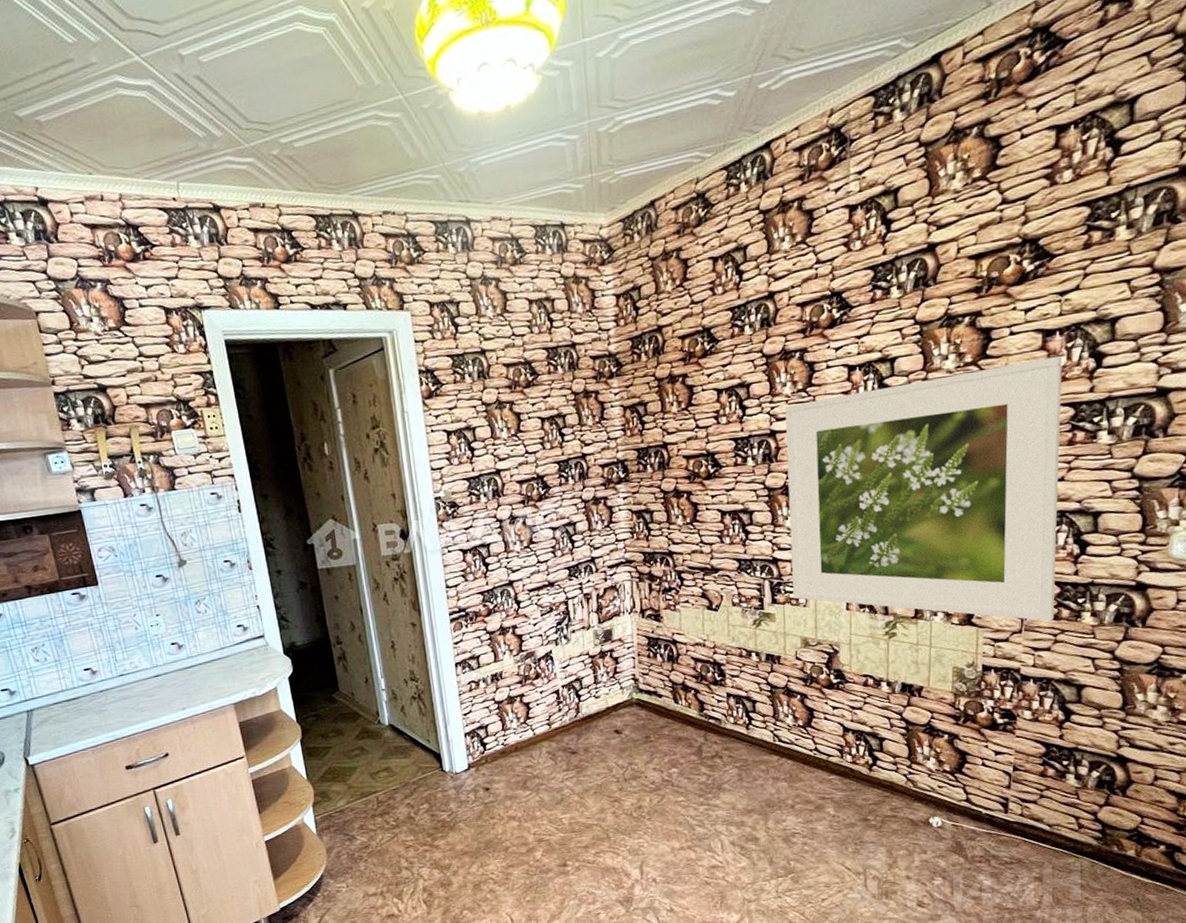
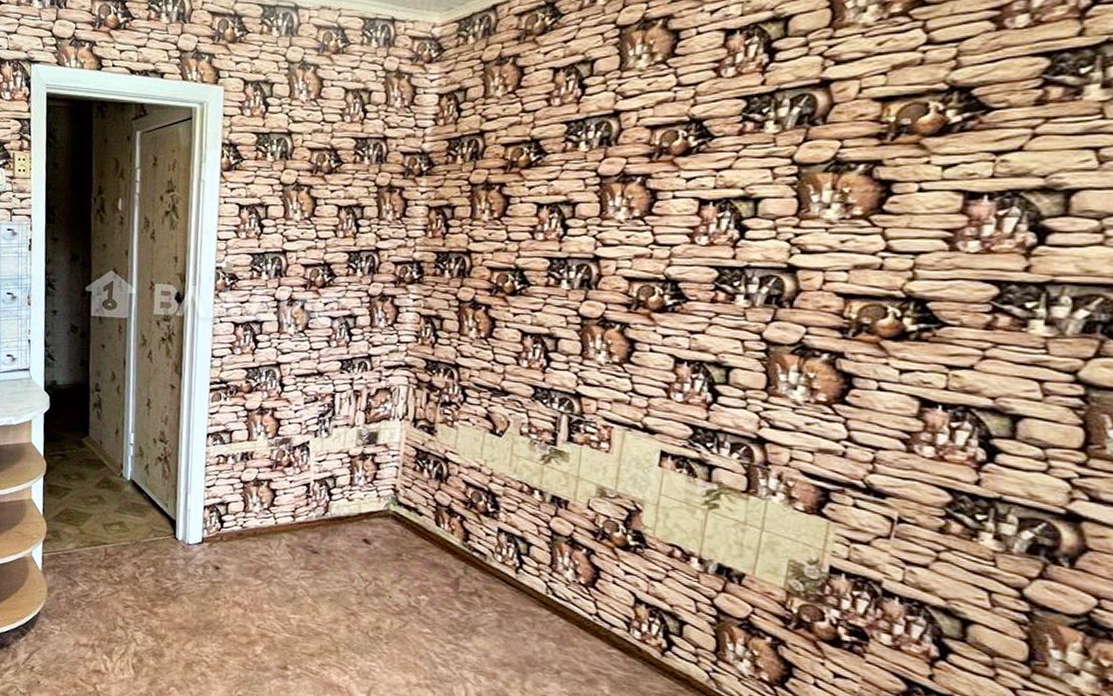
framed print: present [785,355,1062,621] -> none [593,223,989,533]

